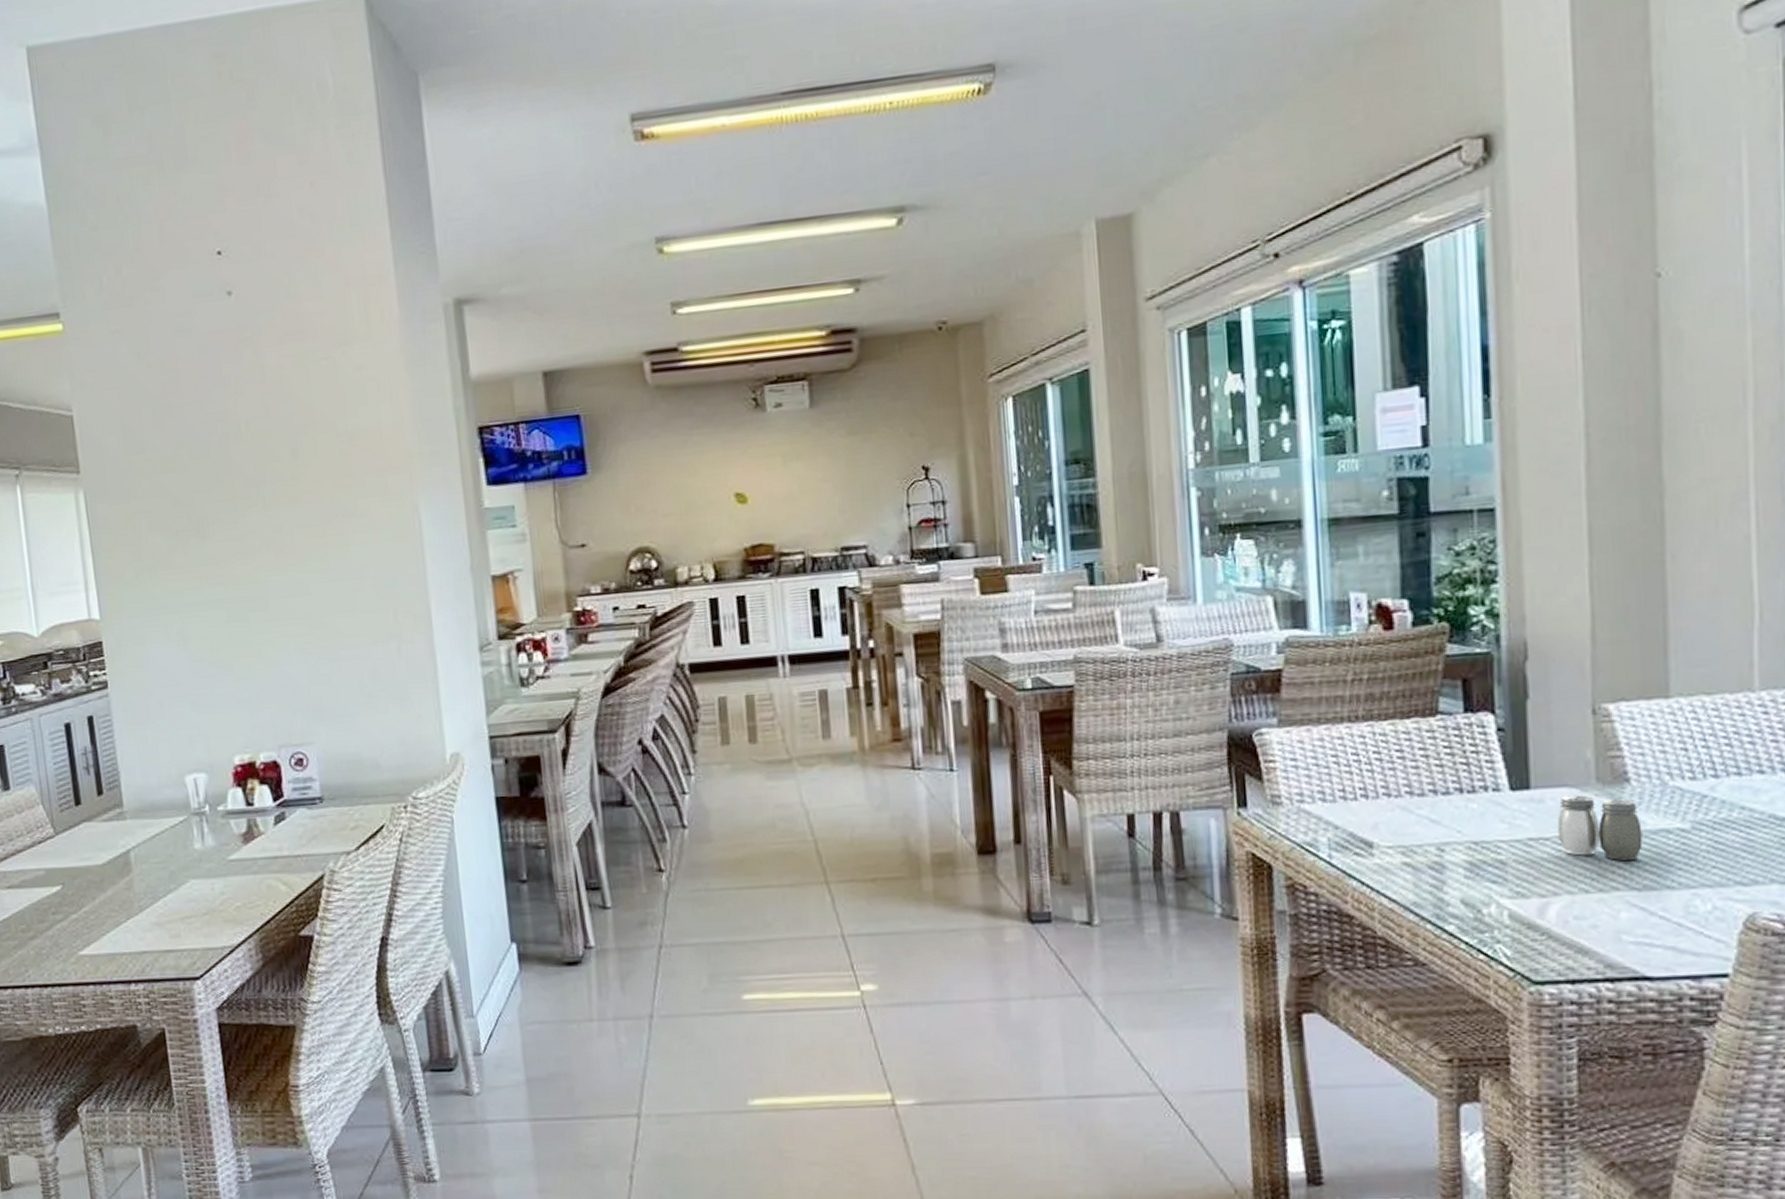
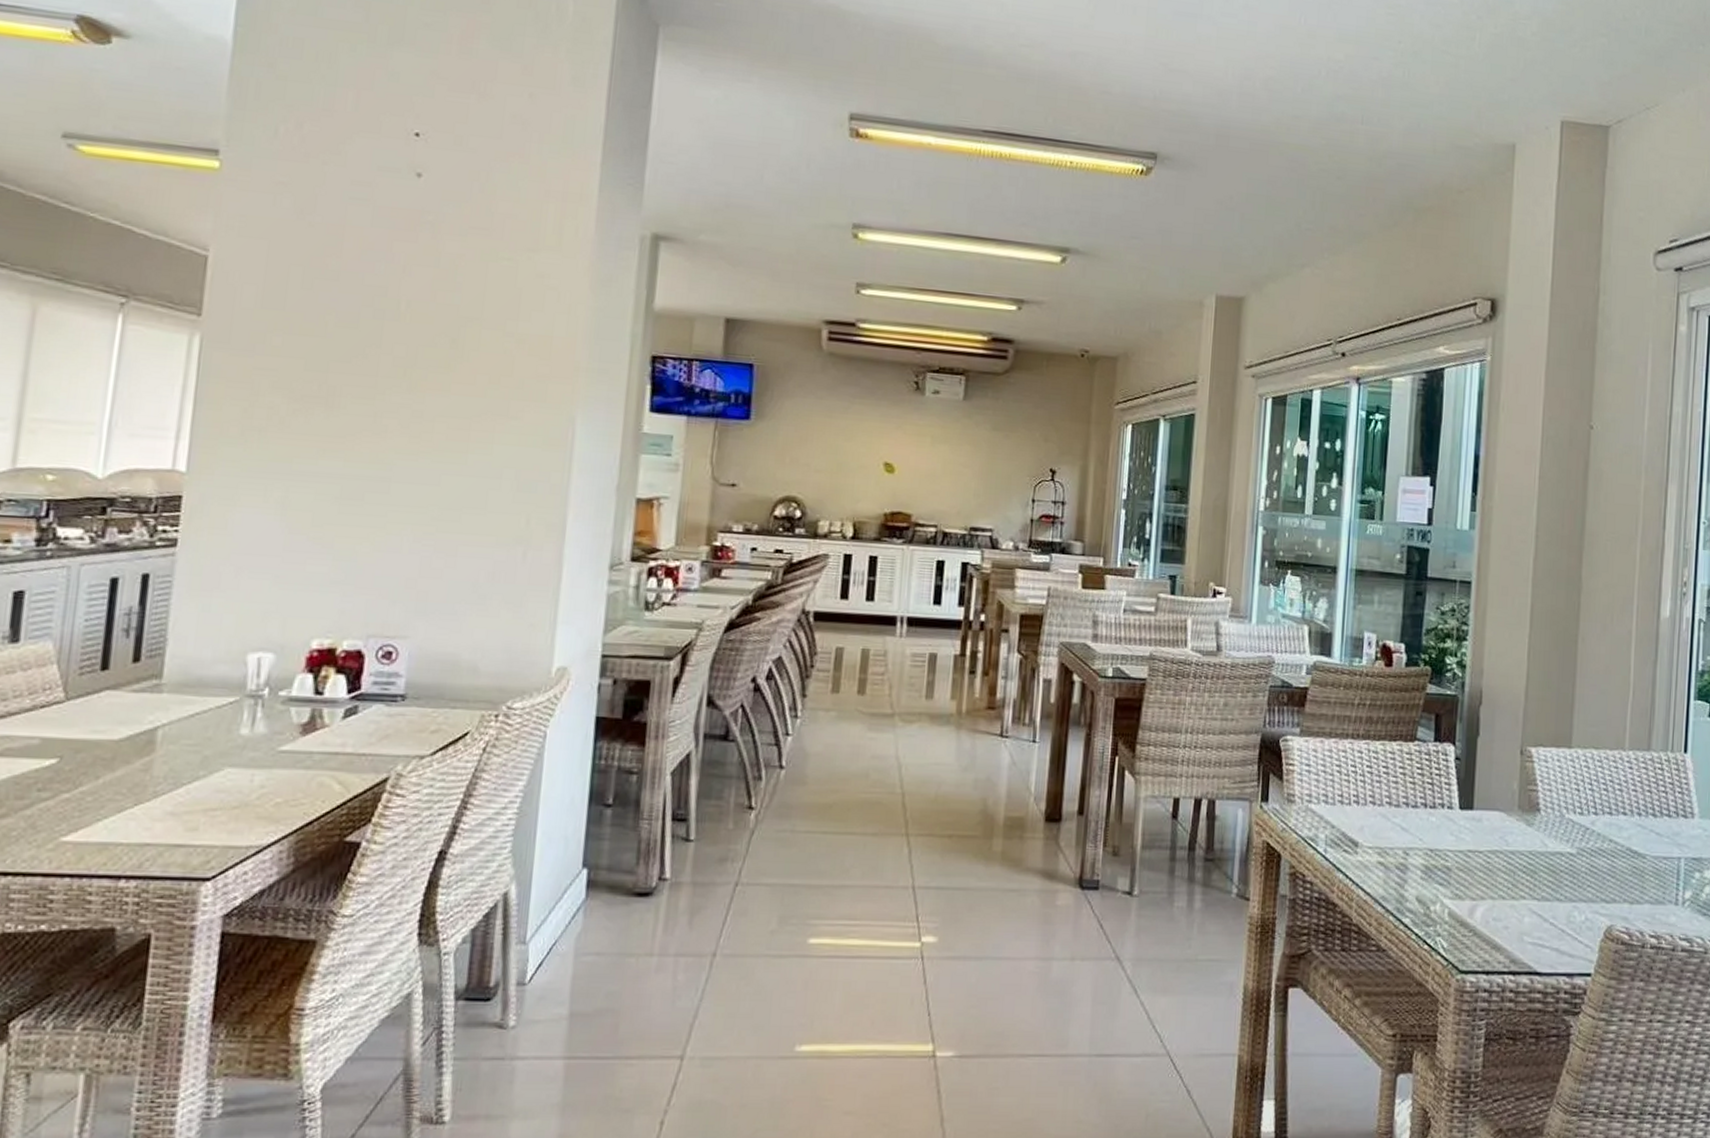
salt and pepper shaker: present [1557,795,1643,860] -> none [1488,818,1545,875]

